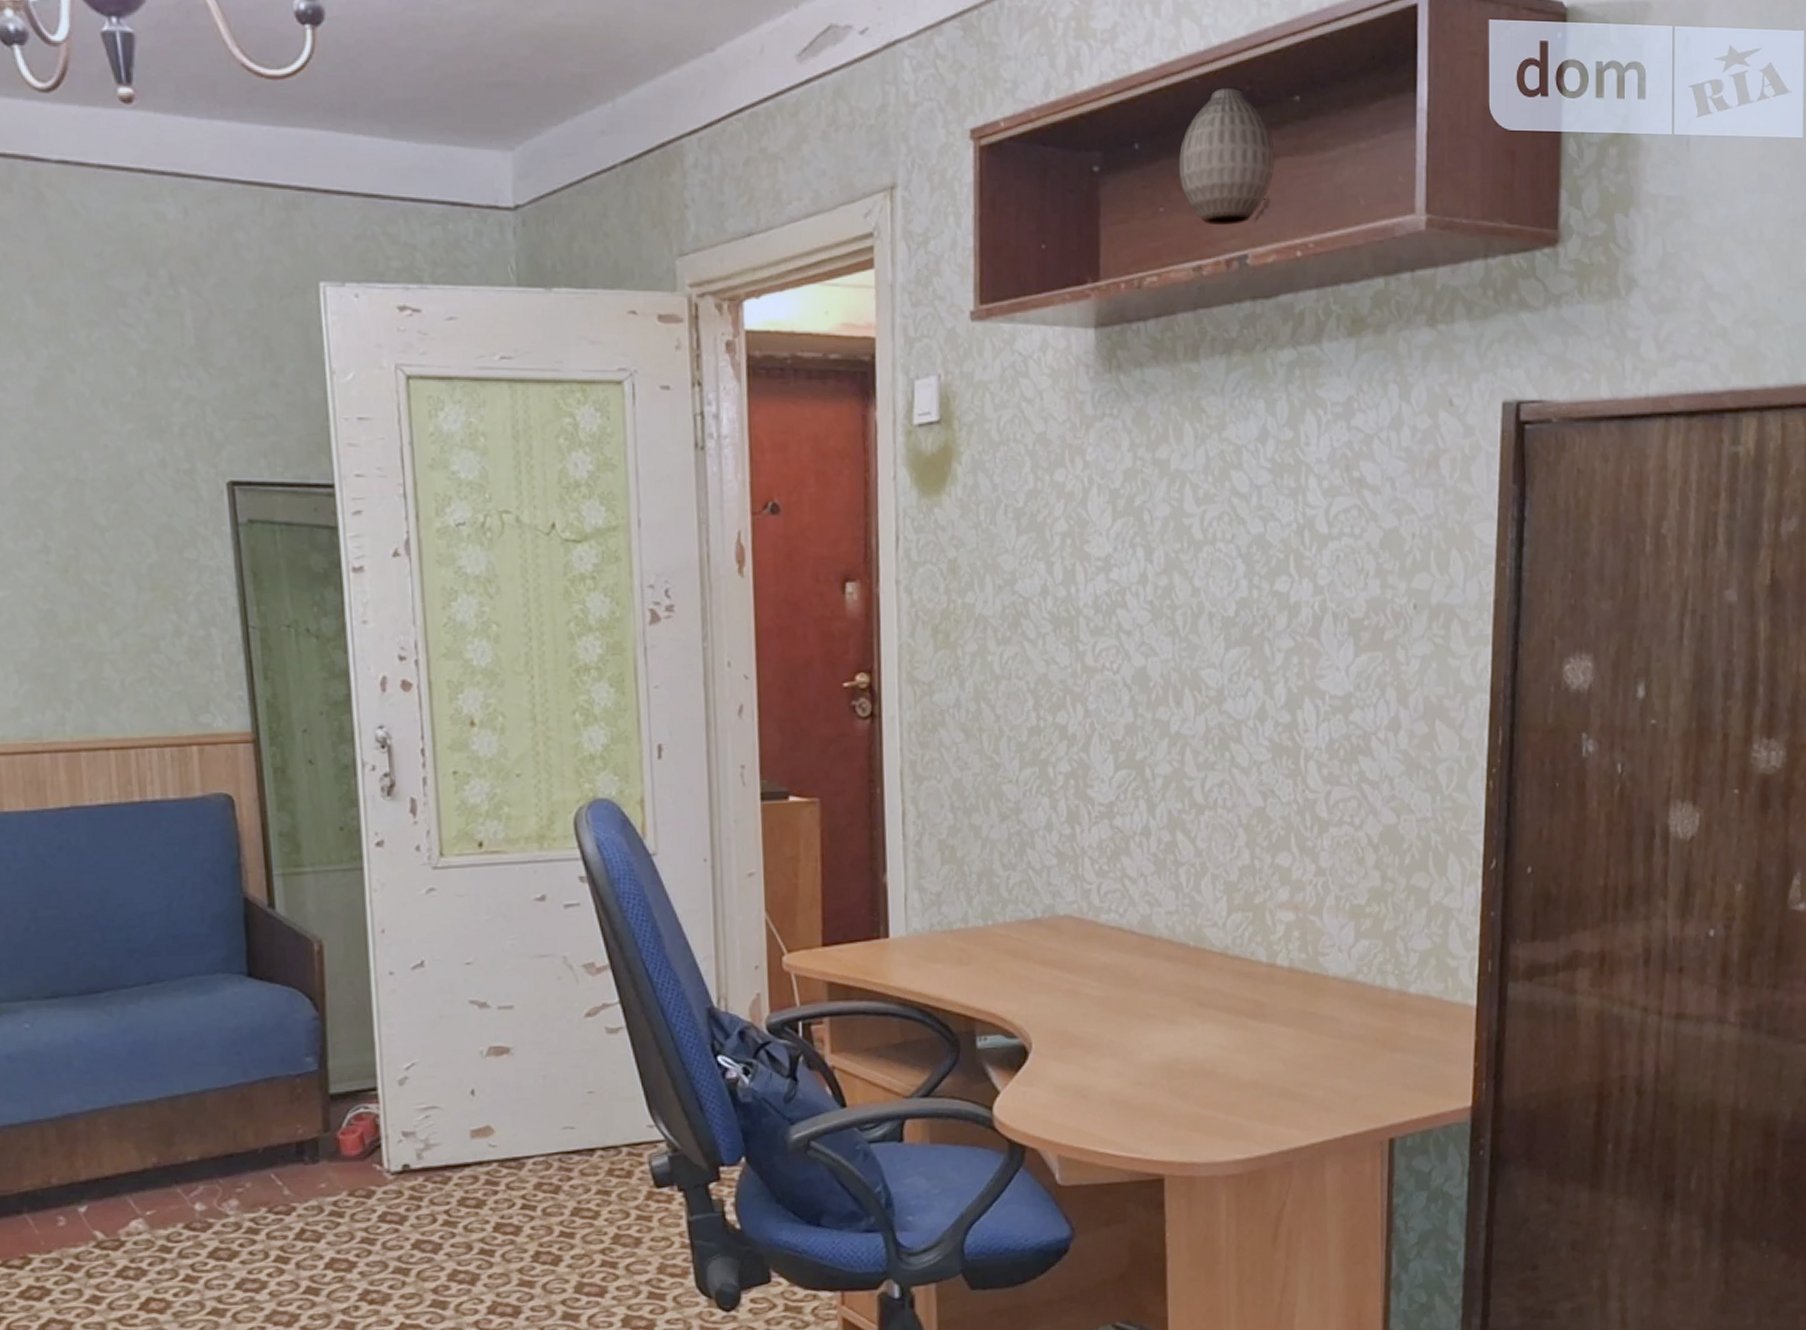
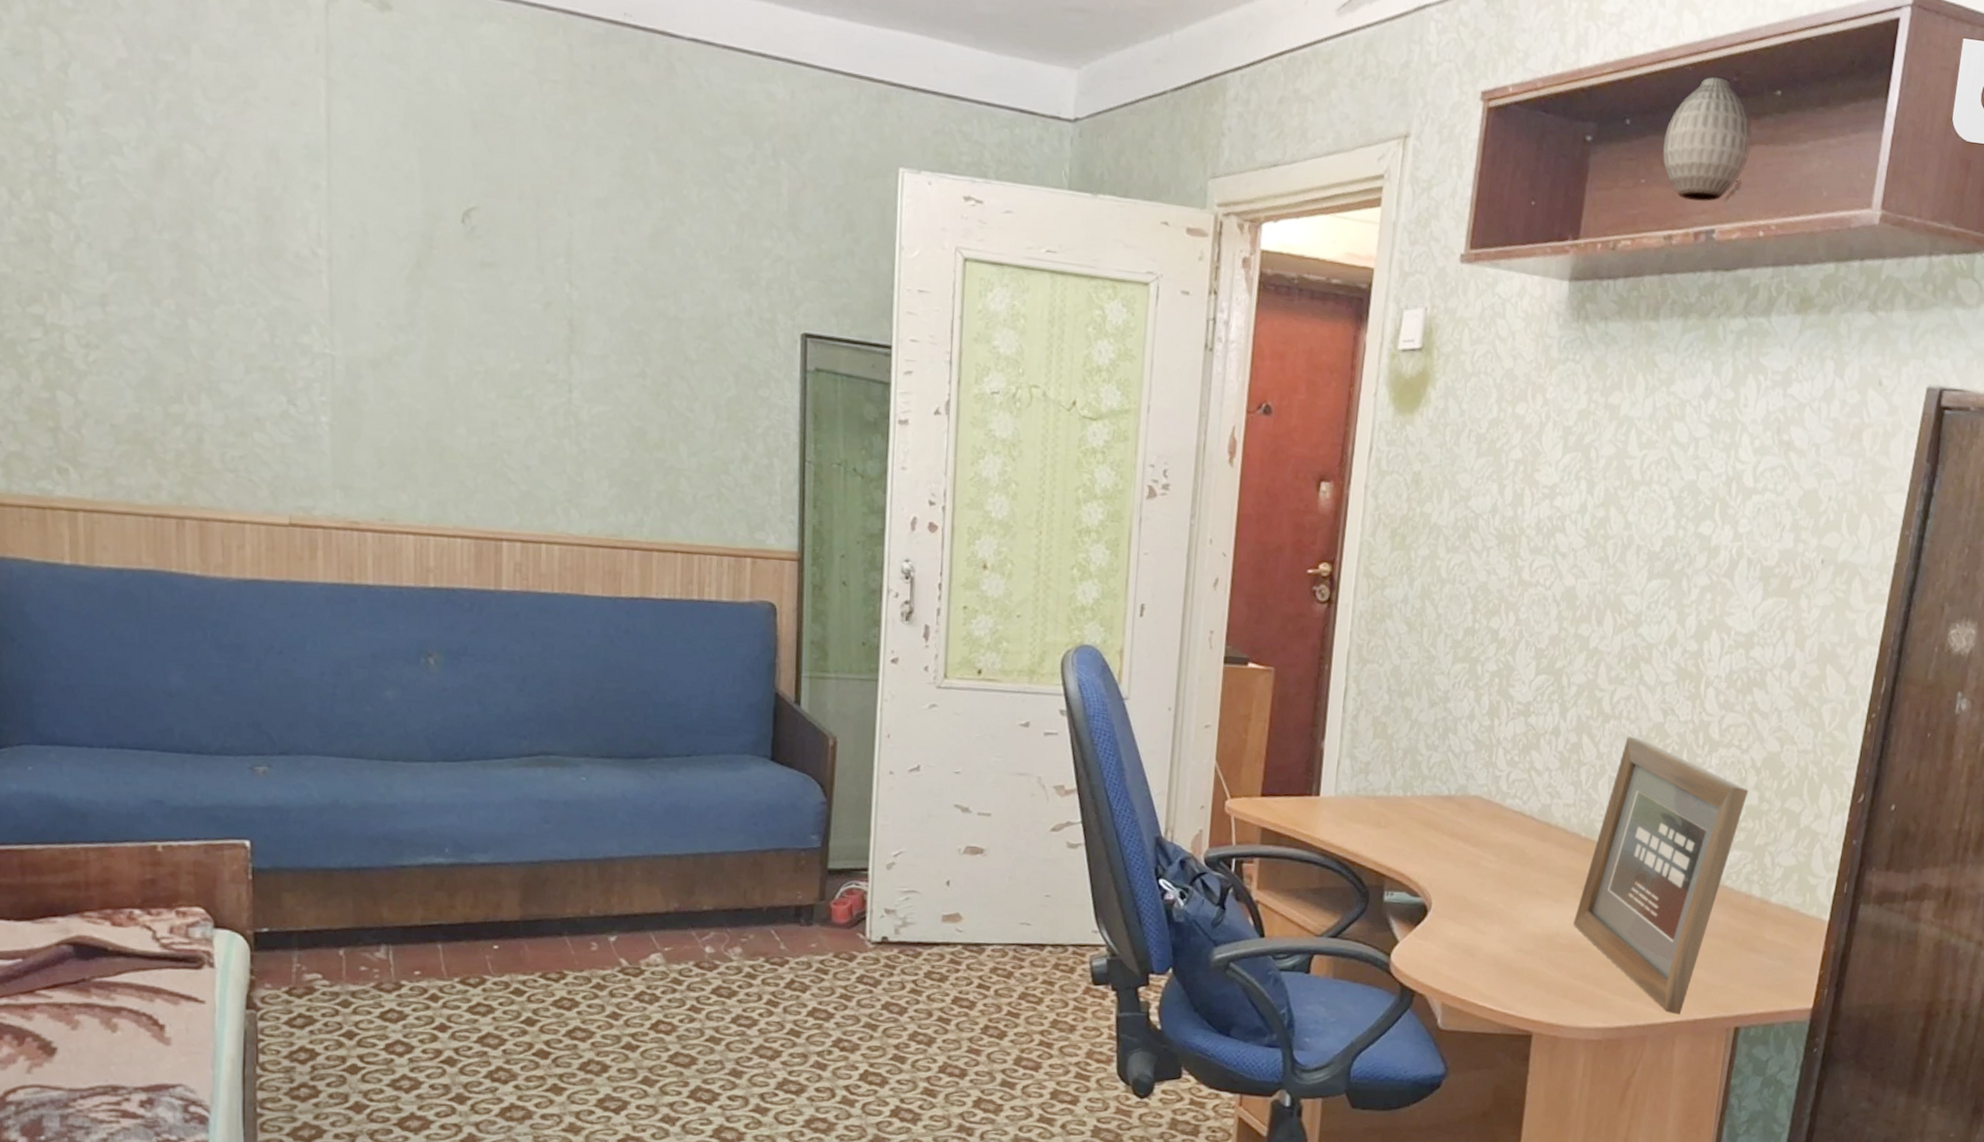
picture frame: none [1194,826,1368,1134] -> present [1573,736,1748,1015]

